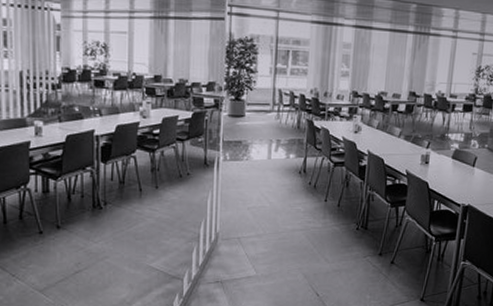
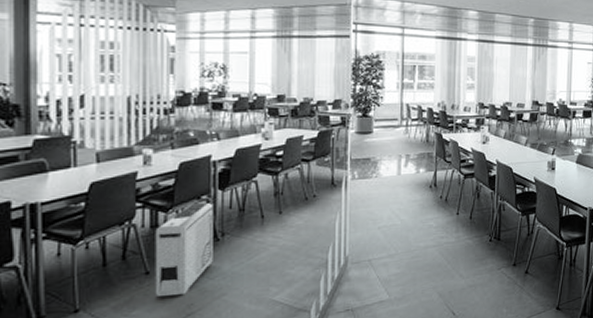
air purifier: none [47,172,97,255] -> present [155,202,213,298]

